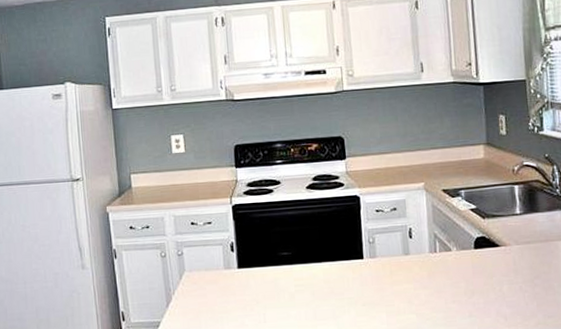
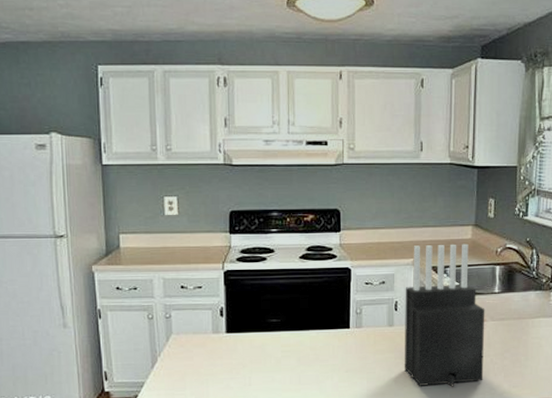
knife block: none [418,163,514,319] -> present [405,243,485,387]

